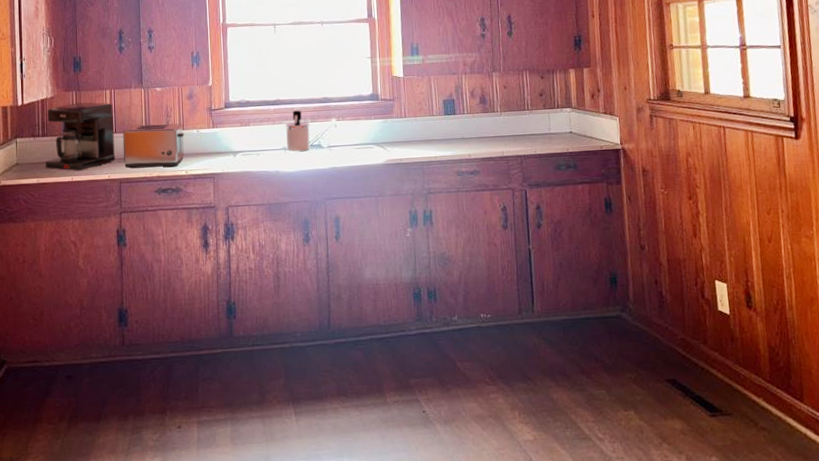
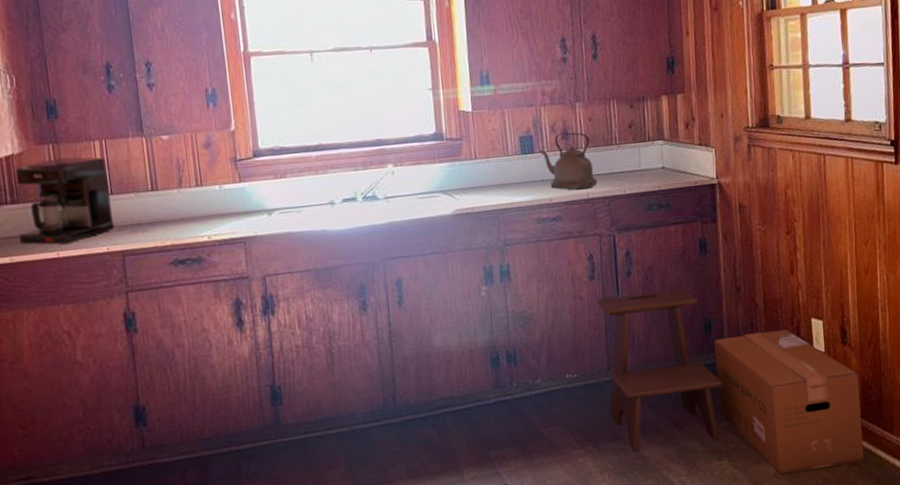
toaster: present [122,123,184,168] -> none [121,178,205,237]
soap dispenser: present [285,110,310,152] -> none [330,156,363,207]
kettle: none [460,98,511,148] -> present [539,132,598,190]
step stool: none [509,244,629,393] -> present [597,289,723,452]
box: none [620,289,774,432] -> present [714,329,864,475]

